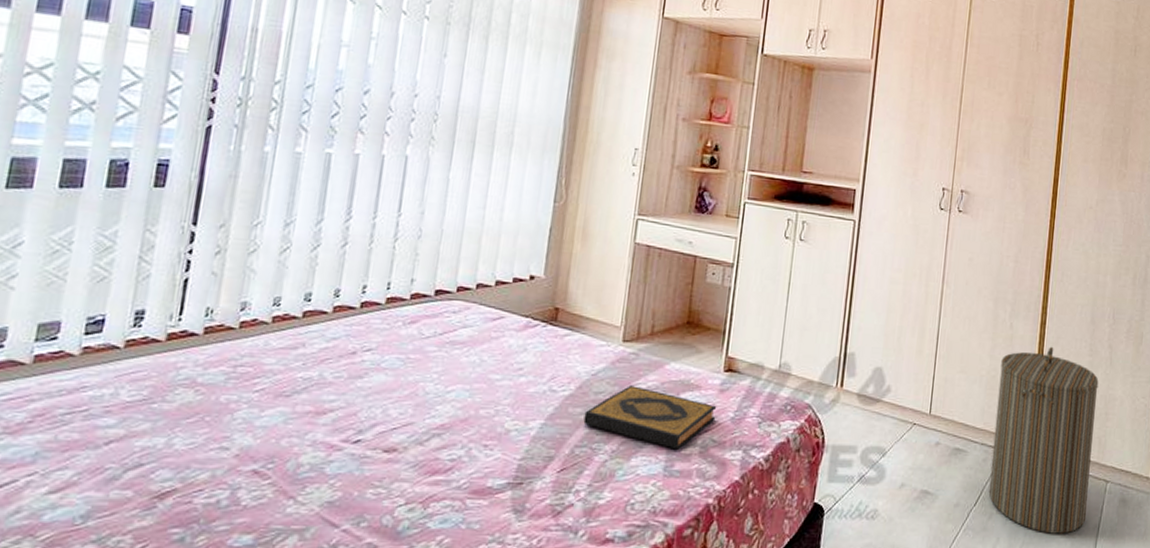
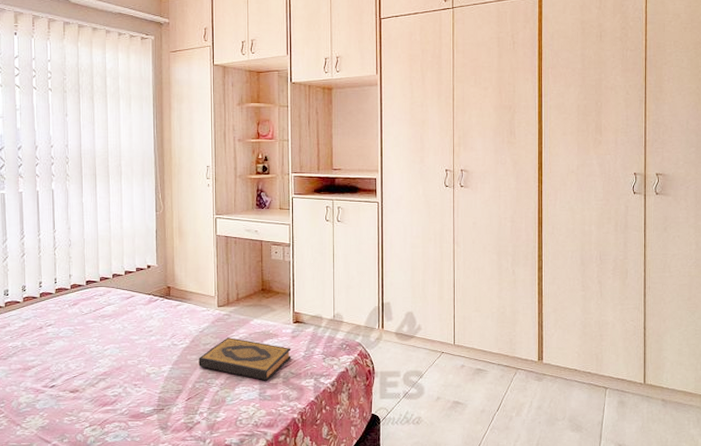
laundry hamper: present [988,346,1099,534] -> none [507,286,592,430]

